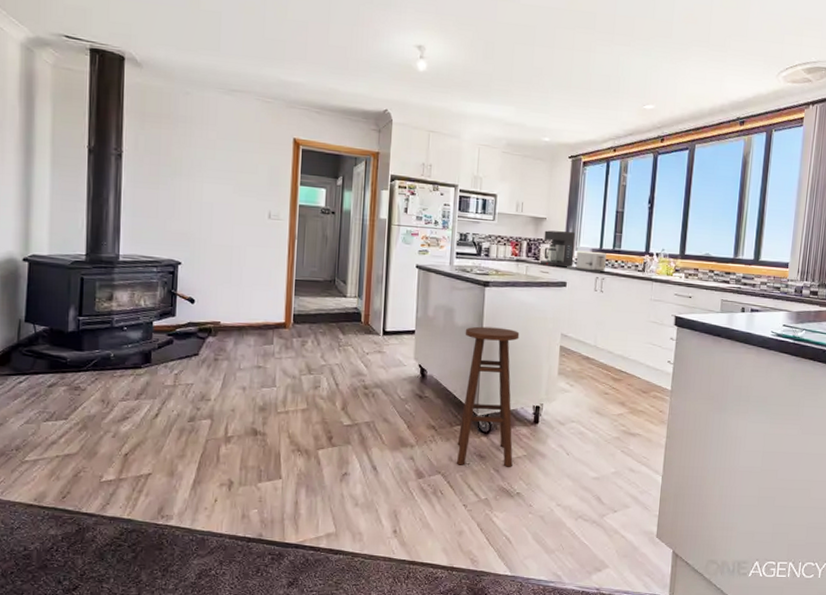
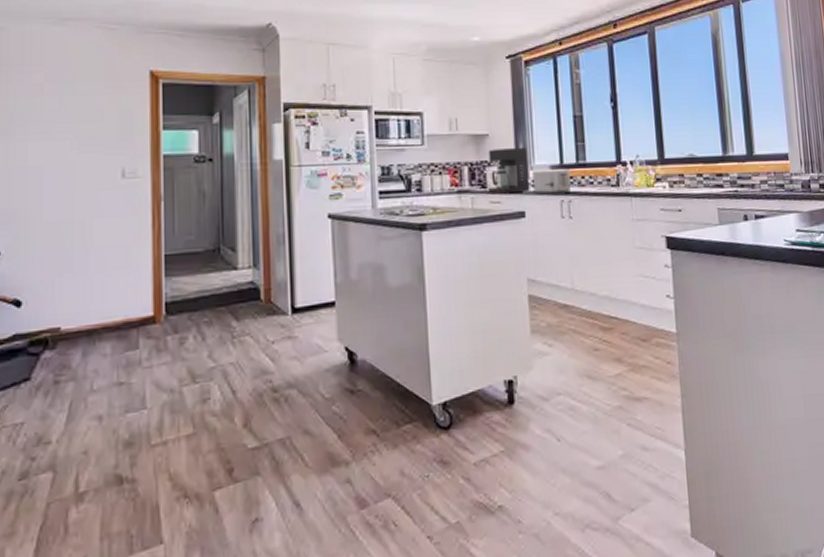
bar stool: present [456,326,520,467] -> none [402,281,487,480]

